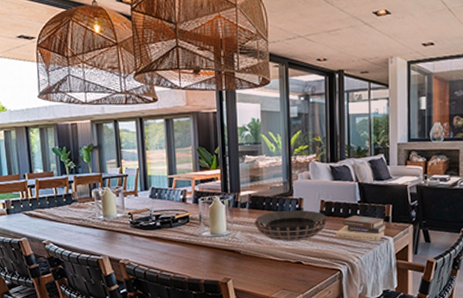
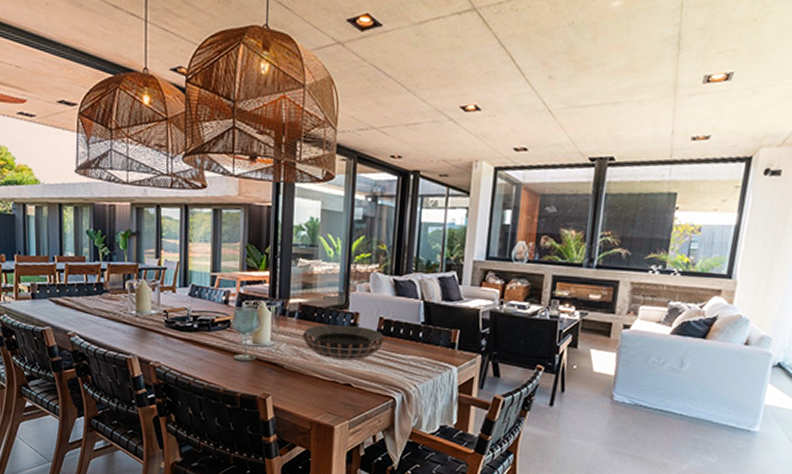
wine glass: none [189,202,217,251] -> present [230,306,261,362]
books: present [335,216,387,242] -> none [392,338,451,371]

